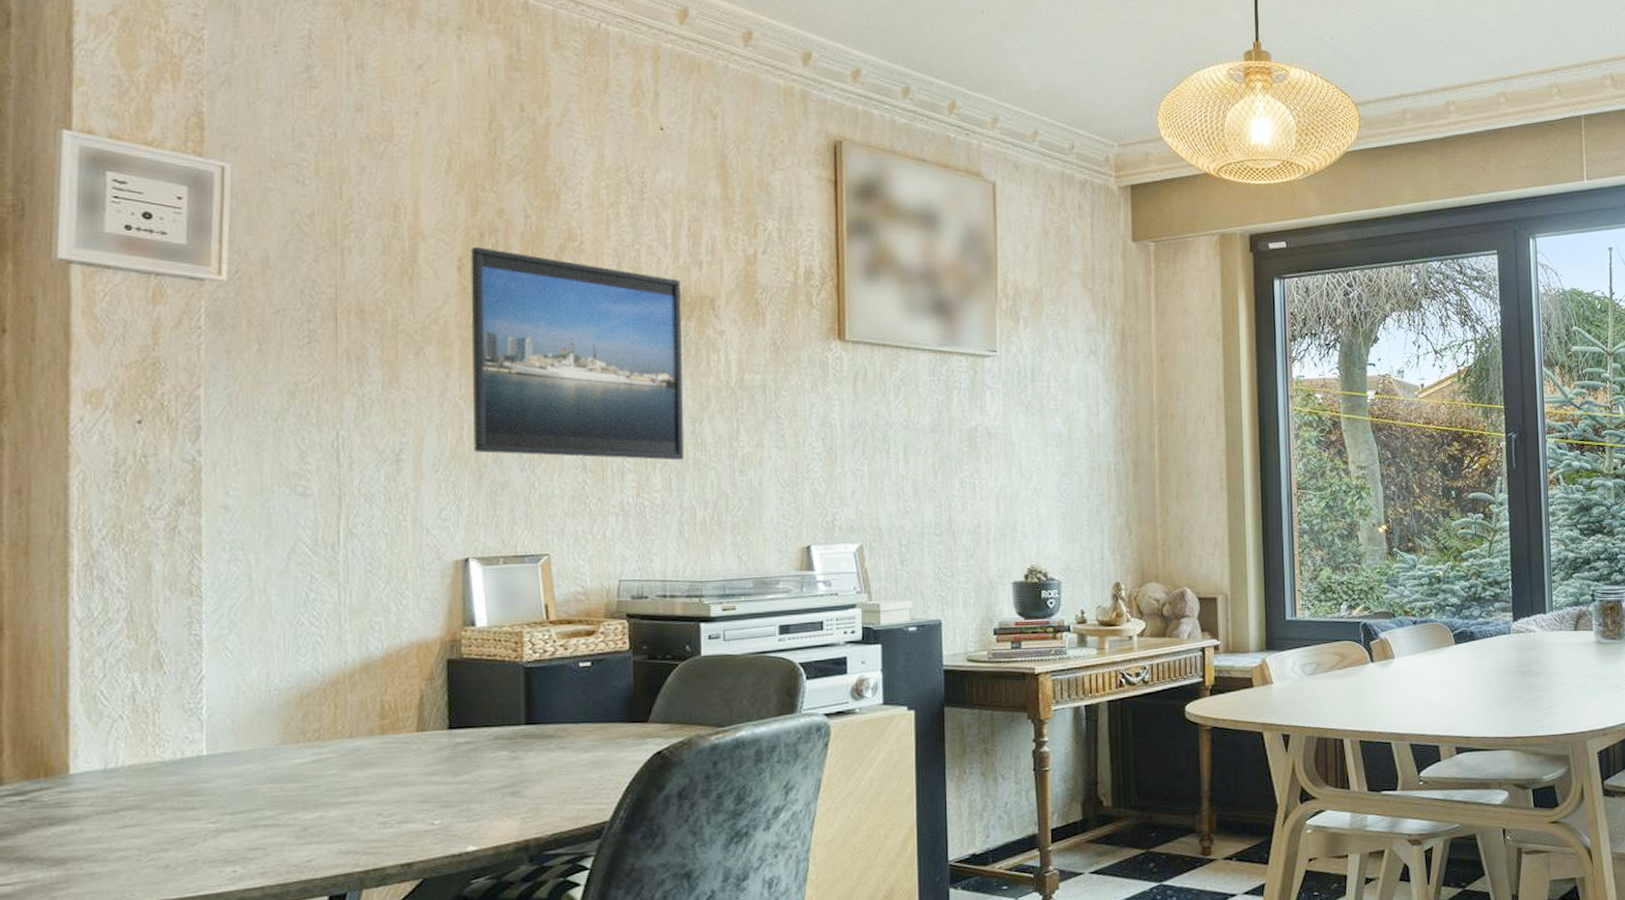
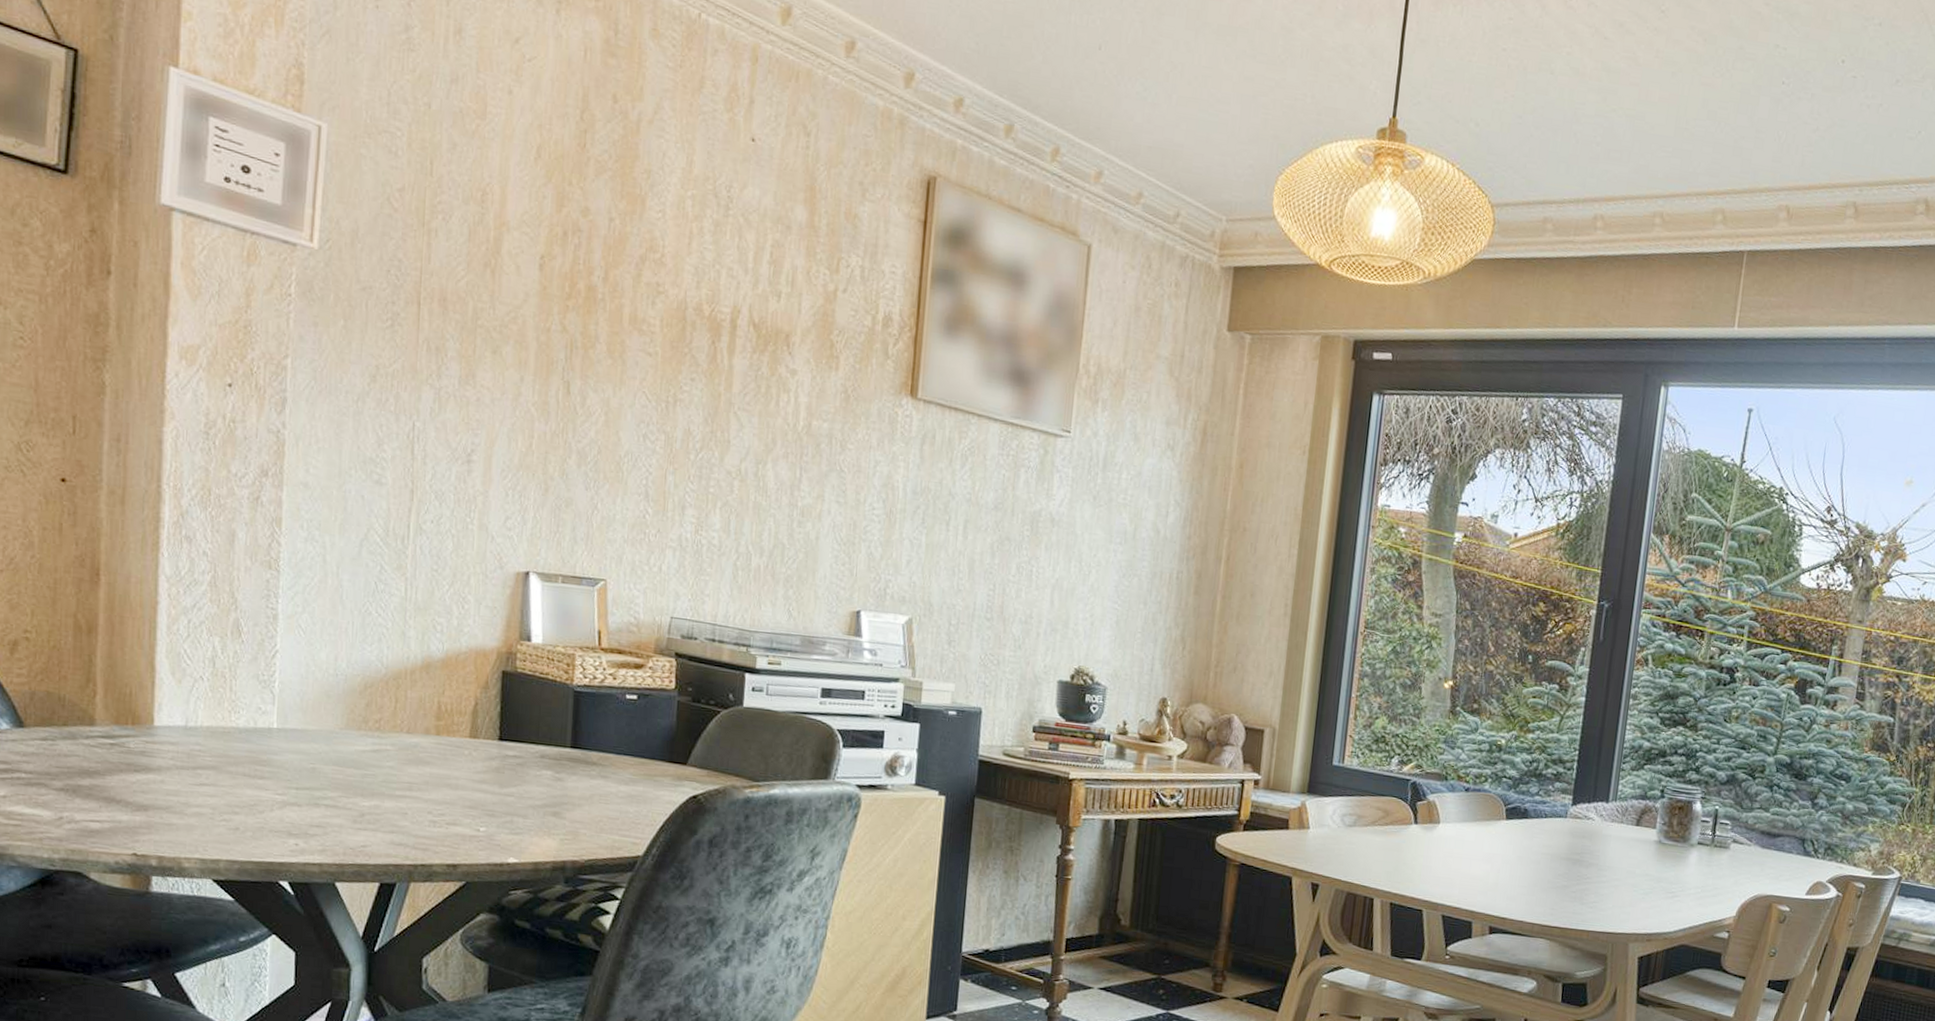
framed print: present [470,246,685,461] -> none [542,245,758,502]

